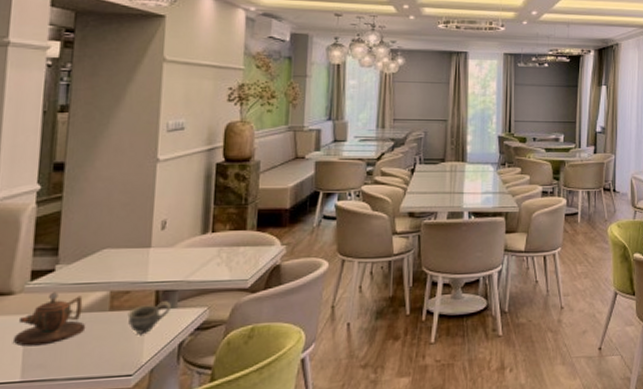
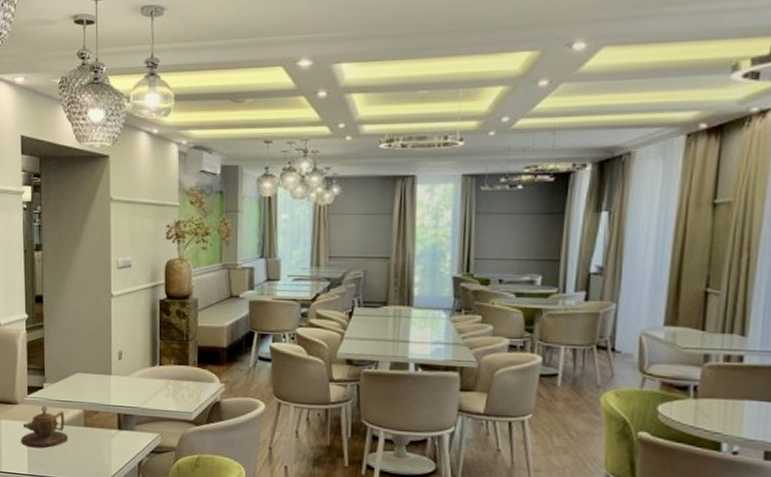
cup: present [127,301,171,334] -> none [98,423,130,450]

